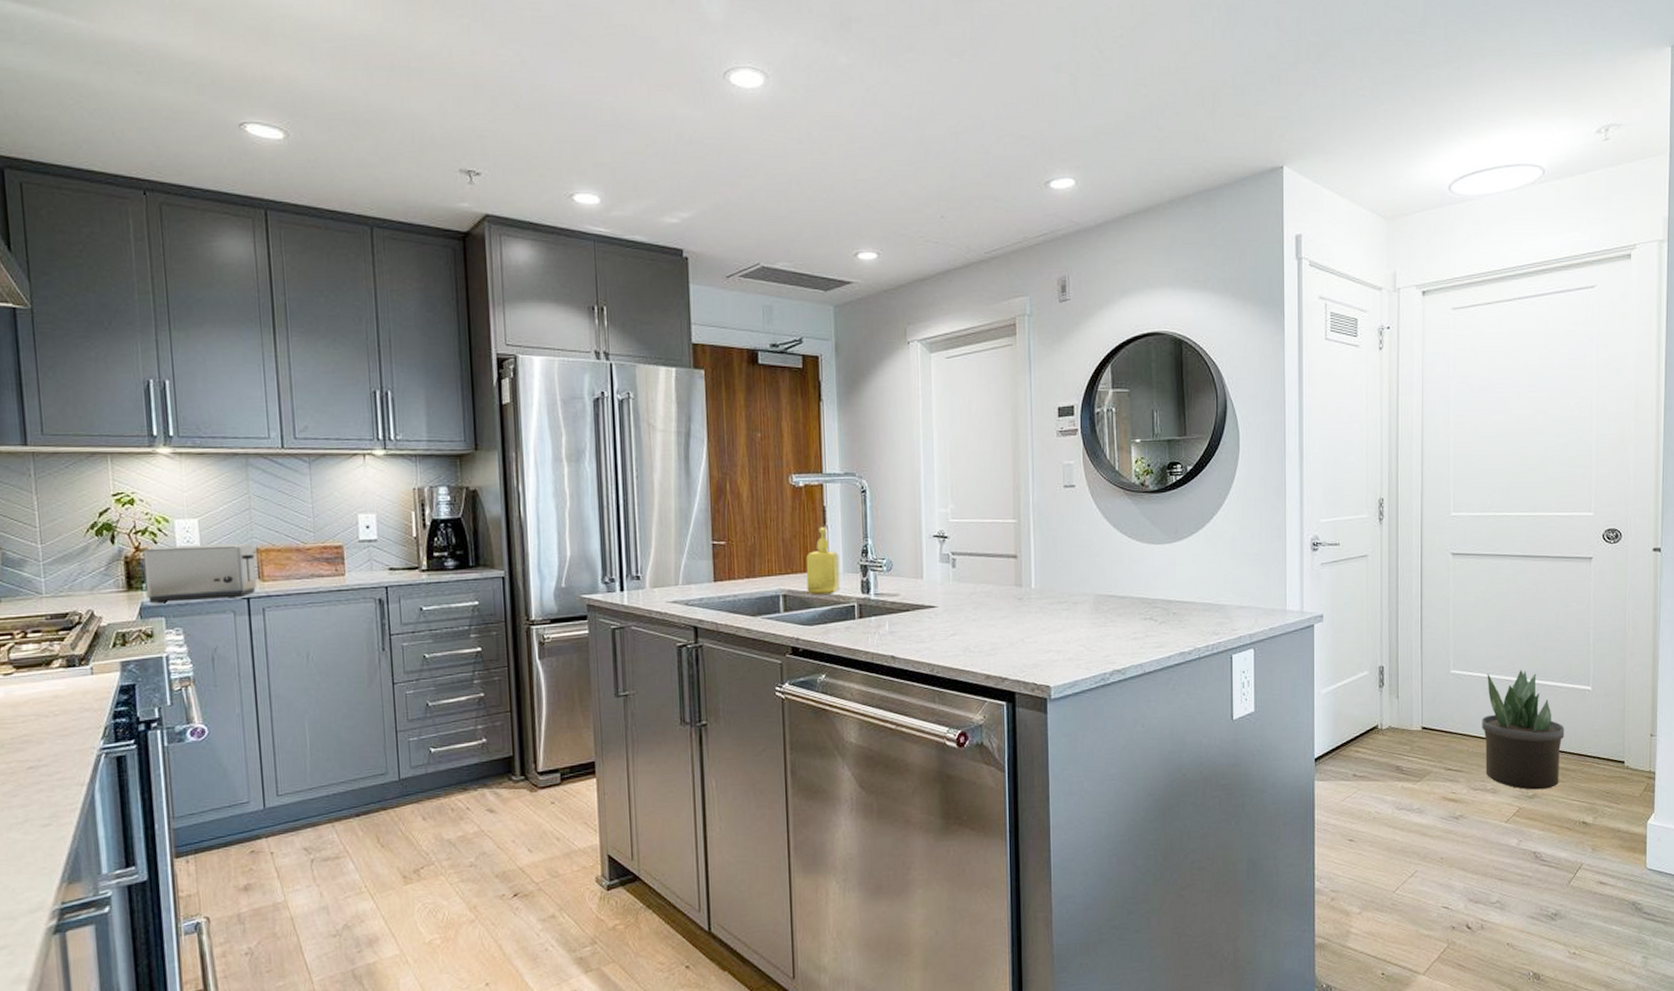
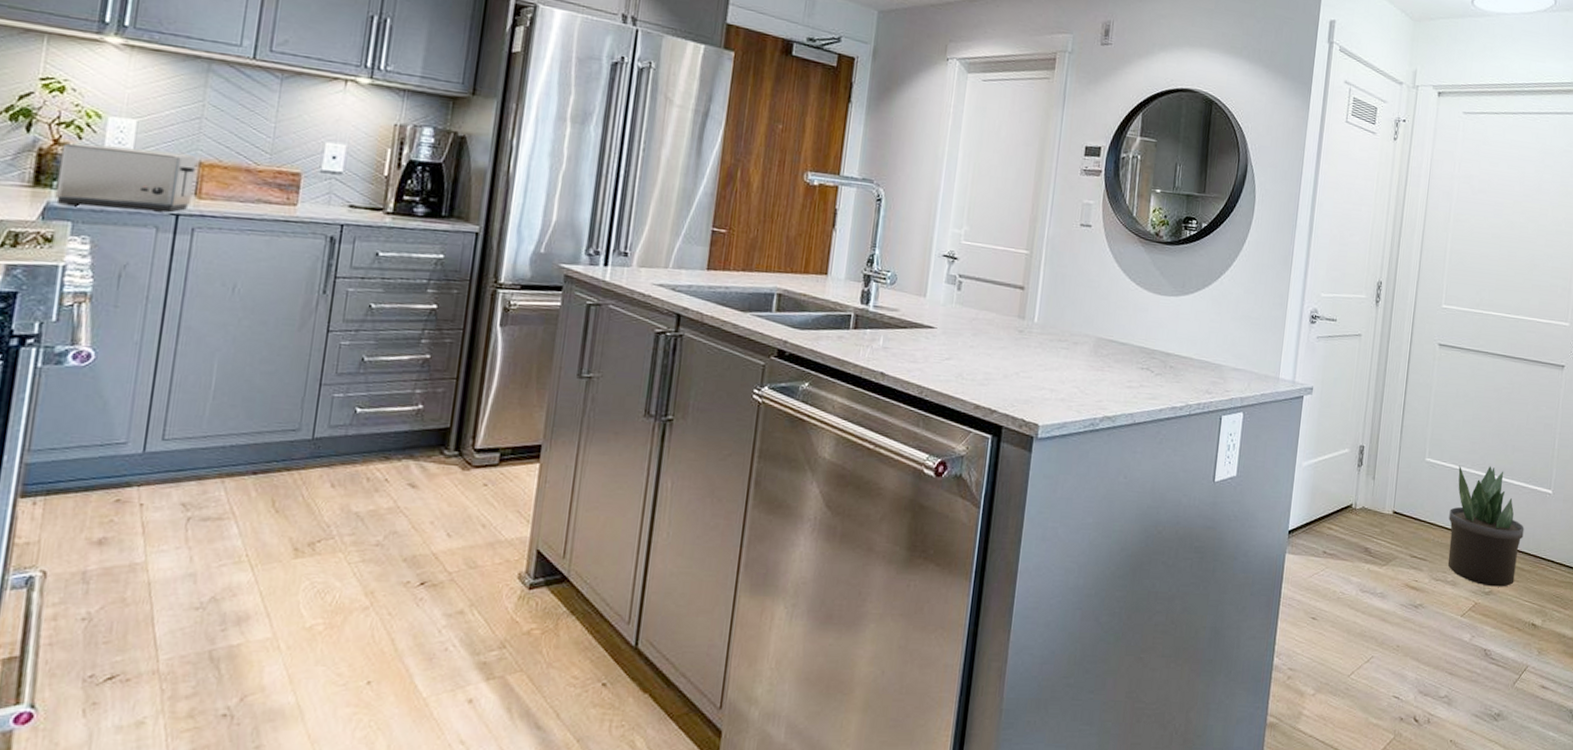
soap dispenser: present [806,527,840,596] -> none [804,229,844,301]

